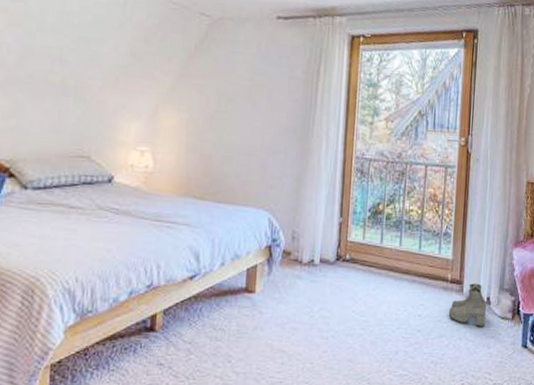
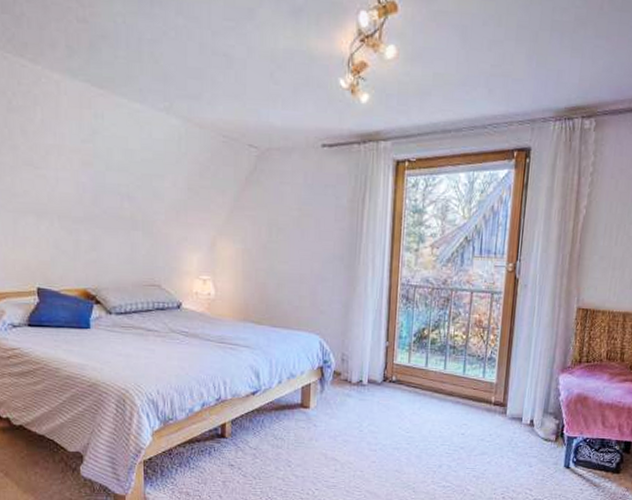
boots: present [448,283,487,327] -> none [491,406,530,447]

